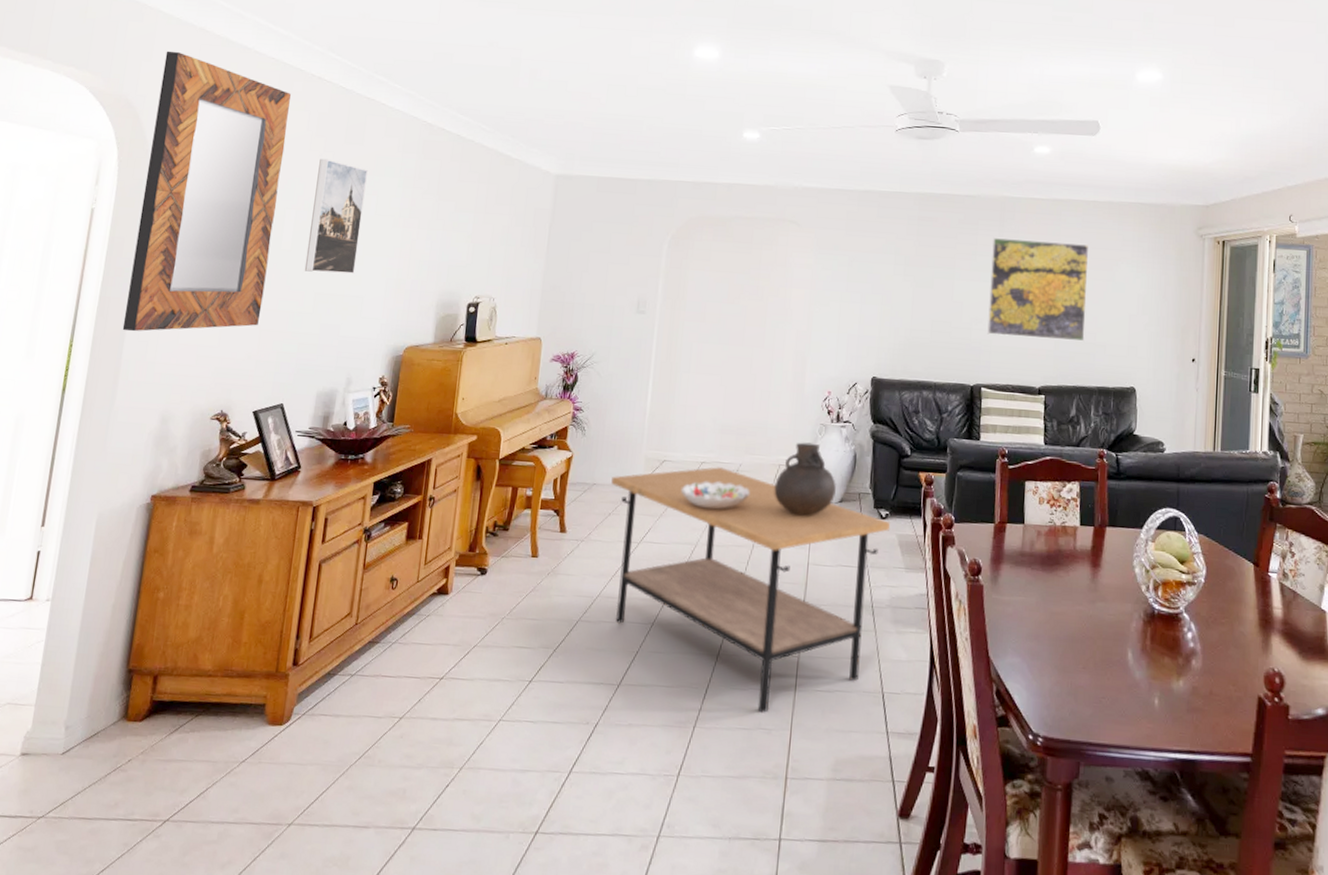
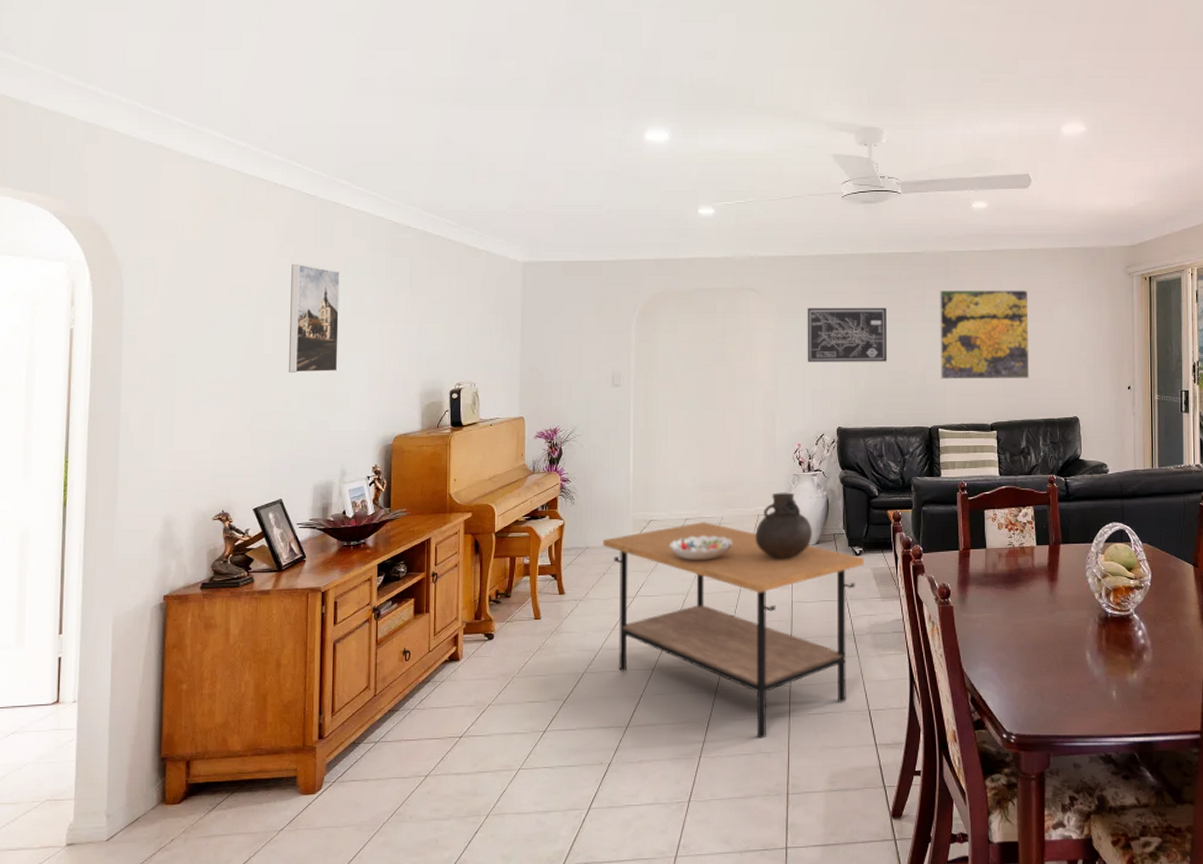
home mirror: present [122,50,291,332] -> none [115,170,256,444]
wall art: none [845,245,935,310] -> present [807,307,887,362]

